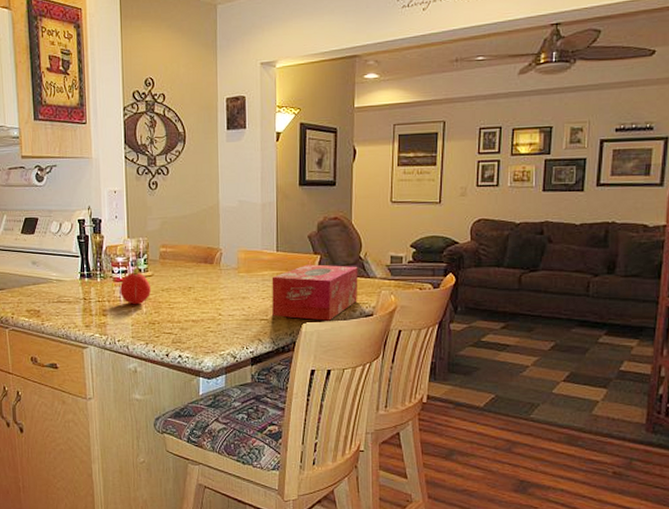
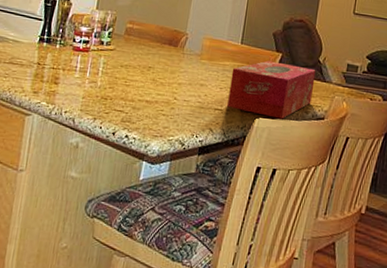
fruit: present [119,268,152,305] -> none [77,40,111,78]

